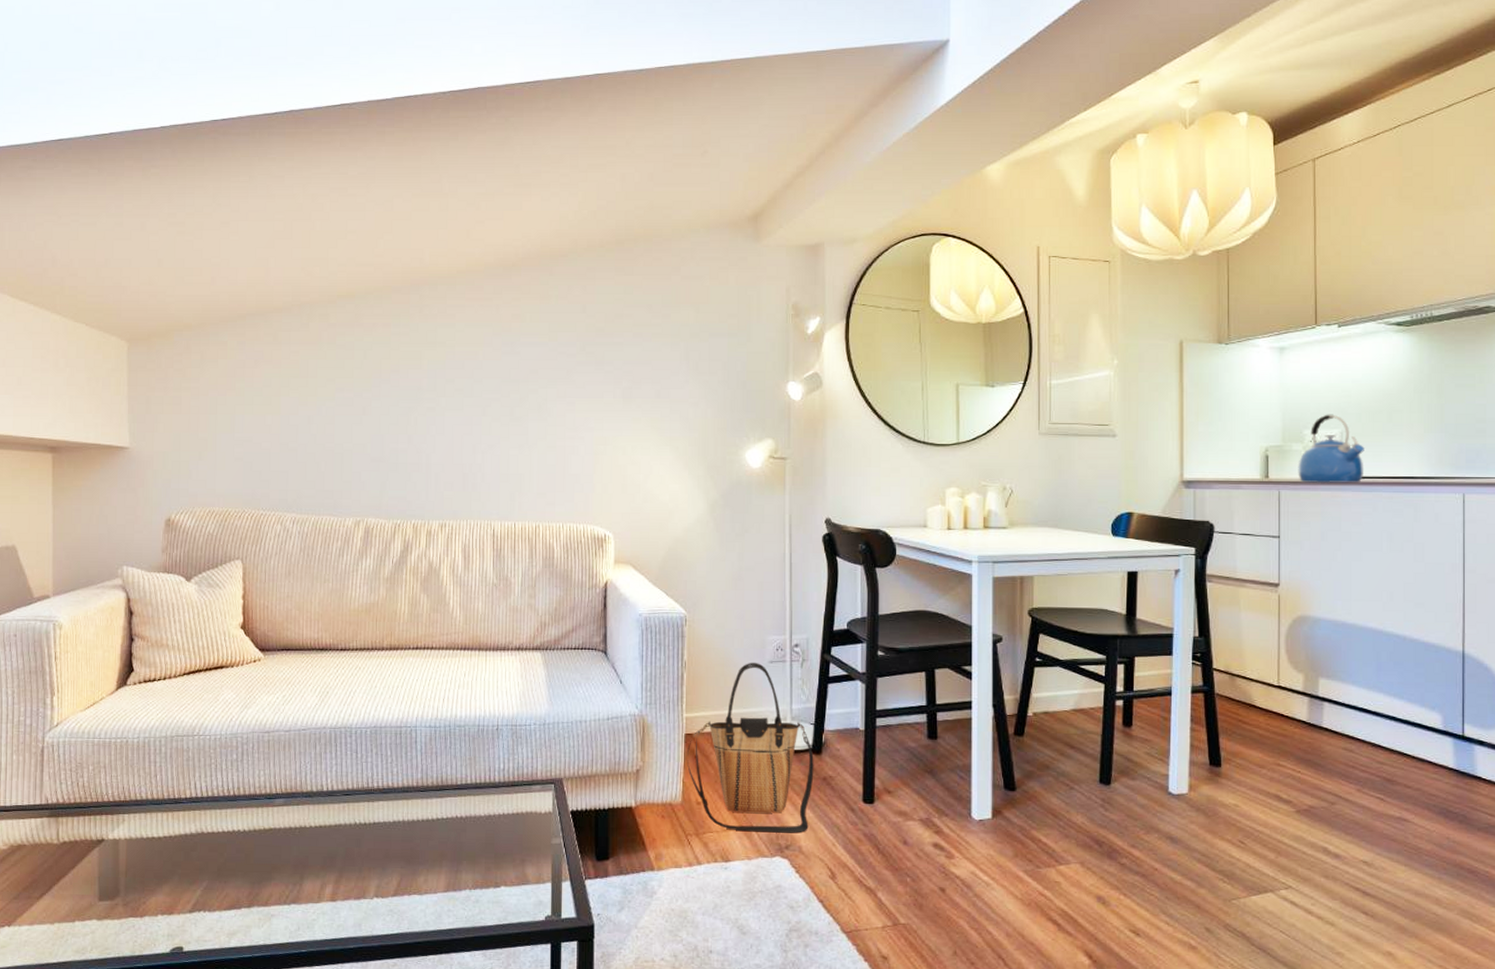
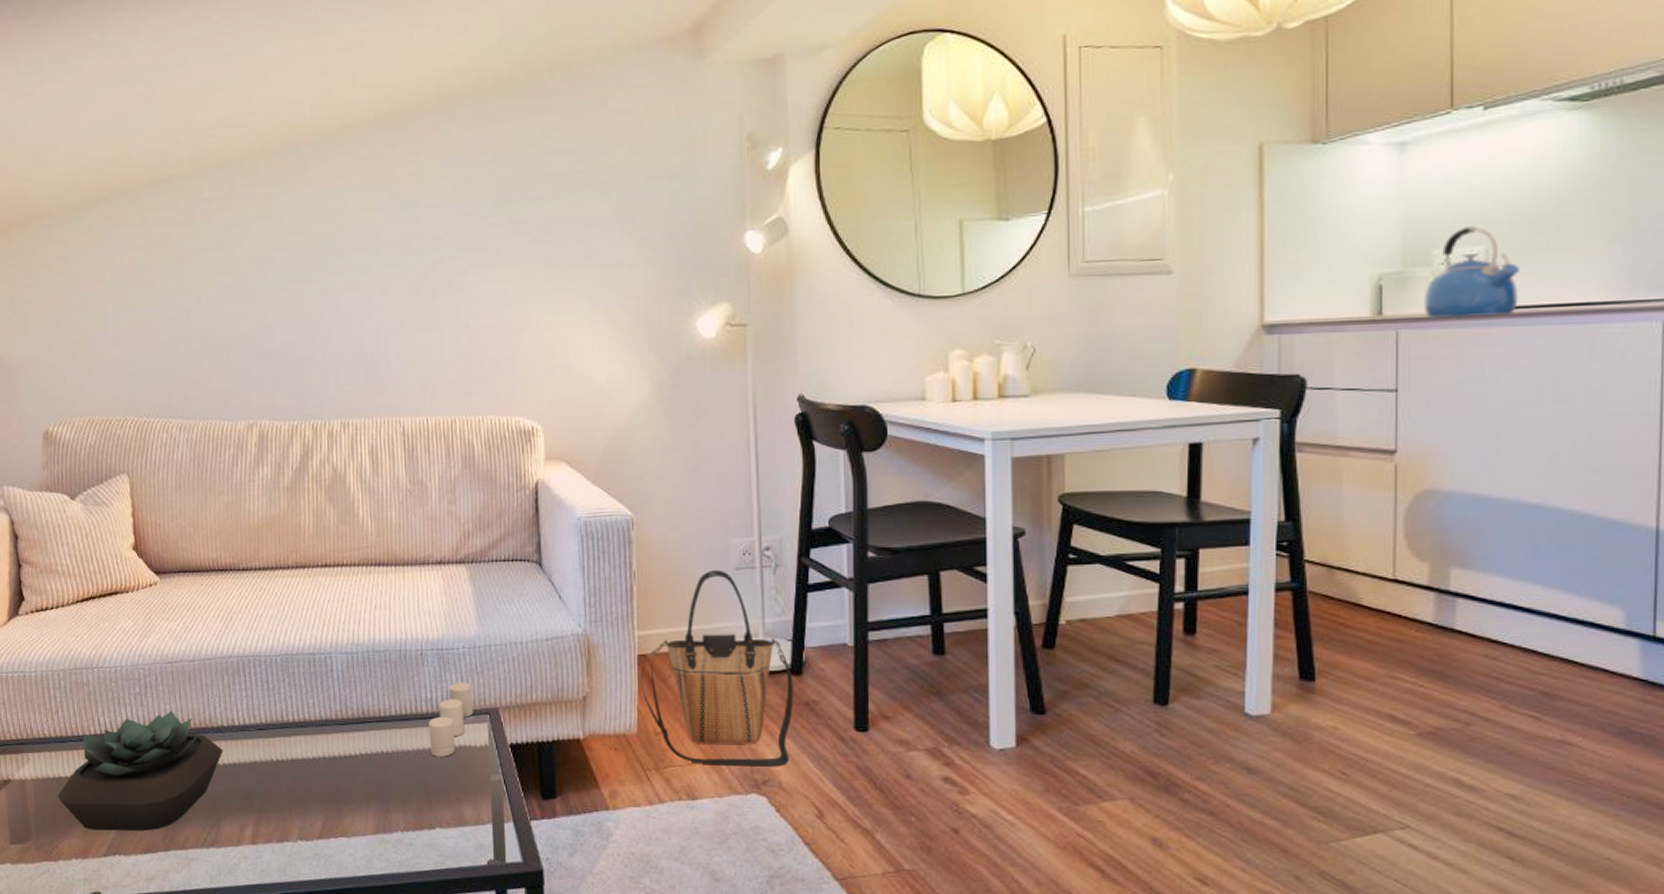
succulent plant: none [149,776,311,889] -> present [57,711,223,831]
candle: none [499,754,540,822] -> present [428,682,473,757]

